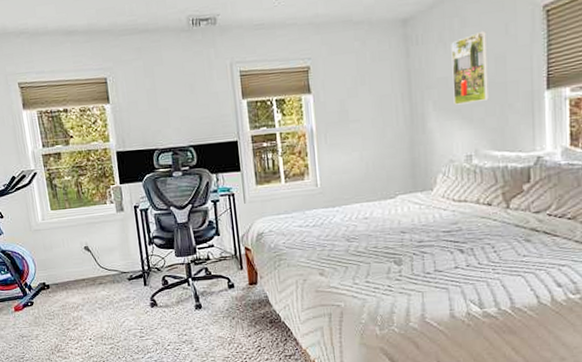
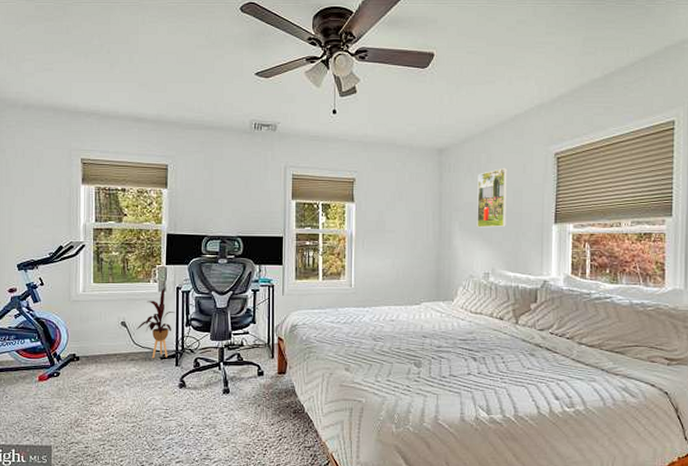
house plant: none [100,209,136,281] -> present [136,289,175,359]

